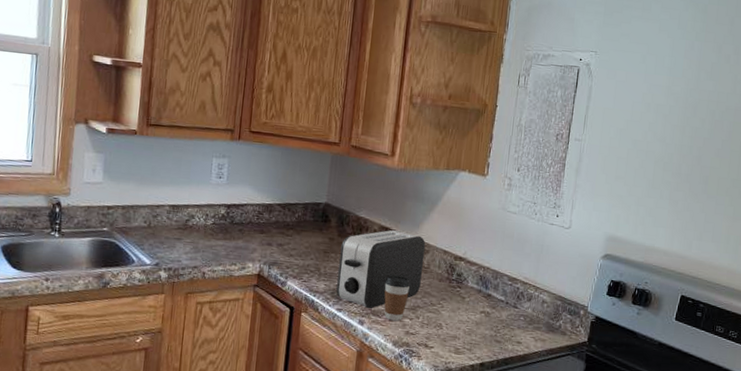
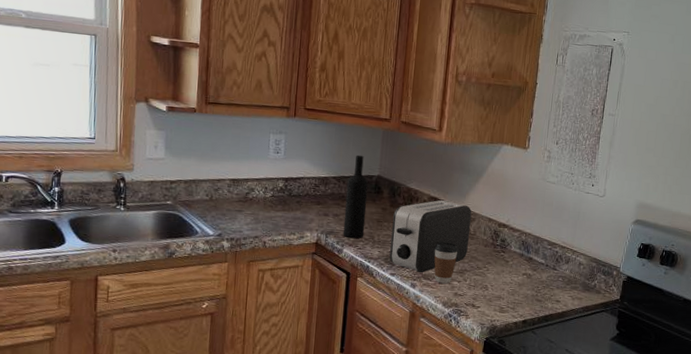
wine bottle: none [287,180,316,270] -> present [343,154,369,238]

